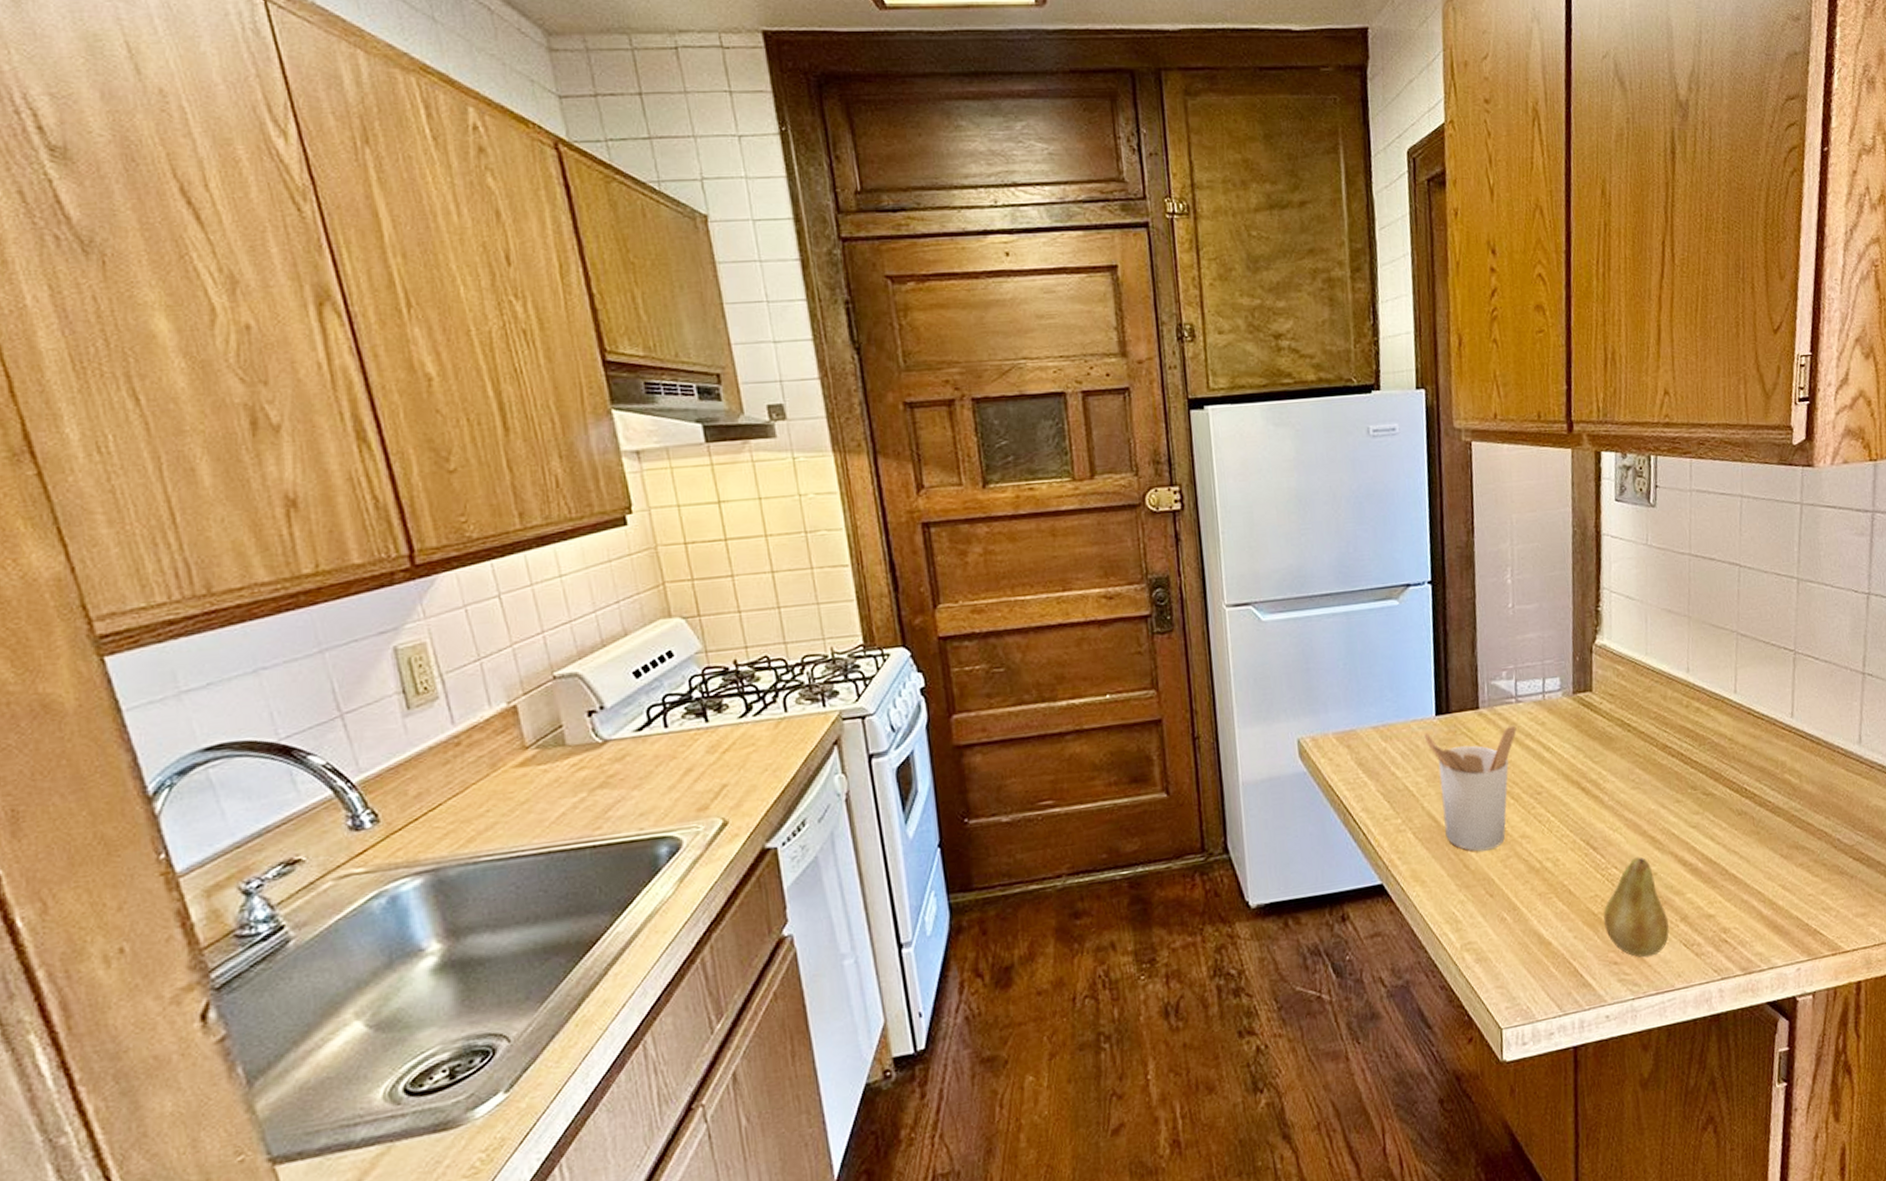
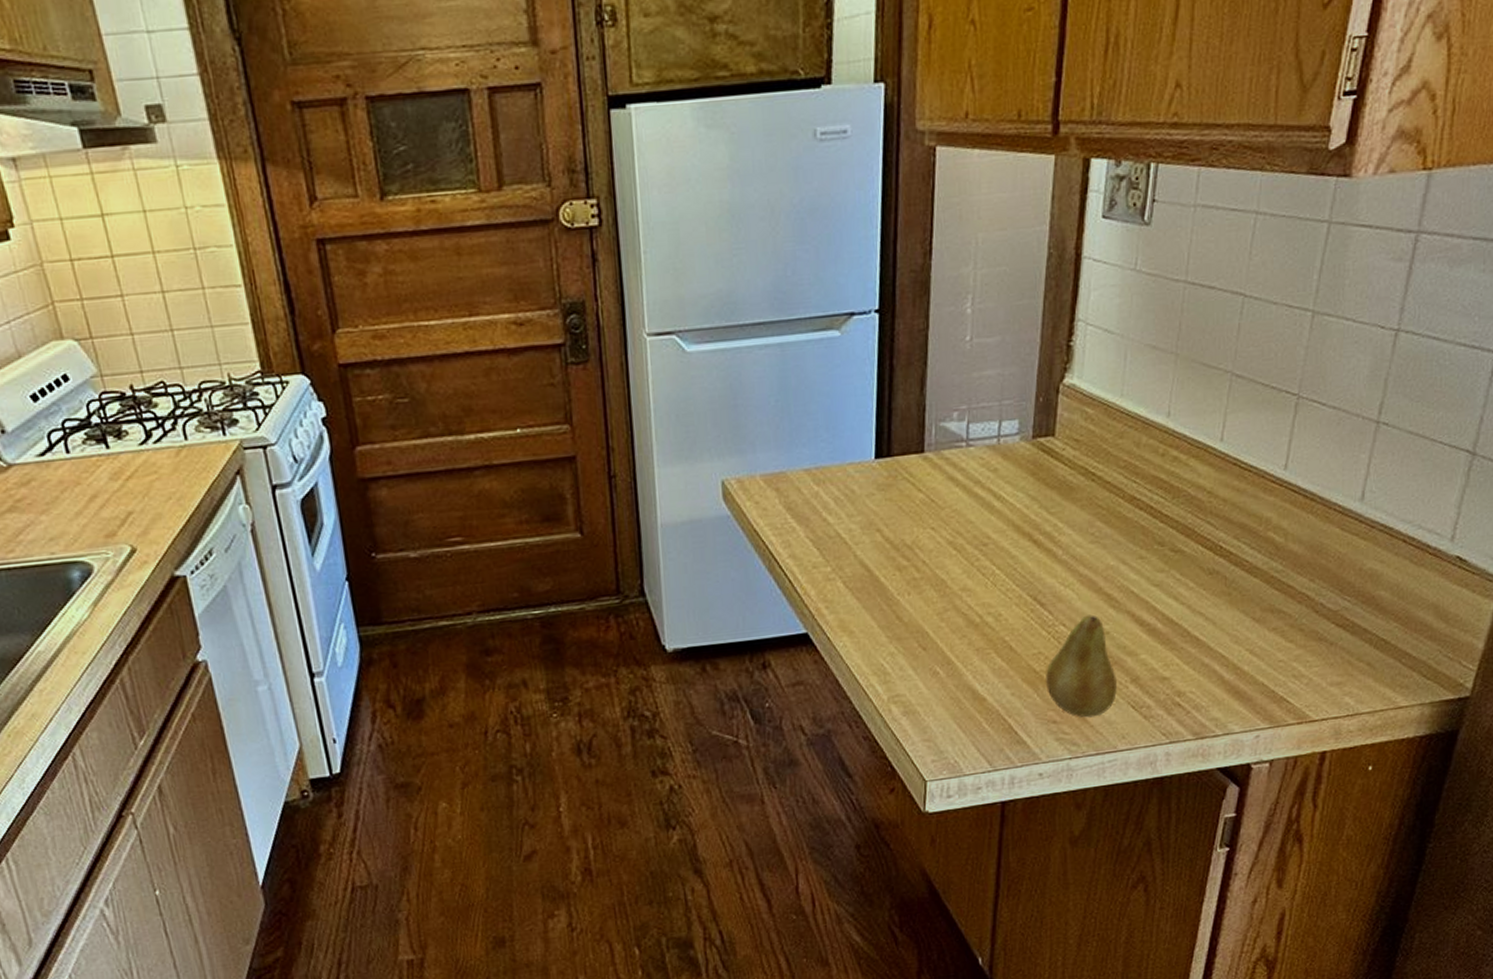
utensil holder: present [1424,725,1517,852] -> none [861,471,965,603]

